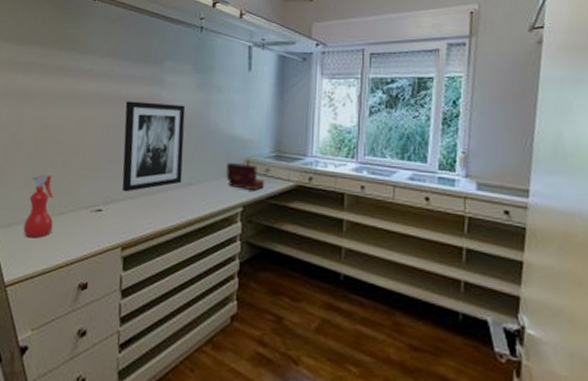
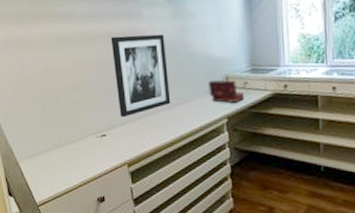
spray bottle: present [23,174,54,238] -> none [41,110,68,165]

